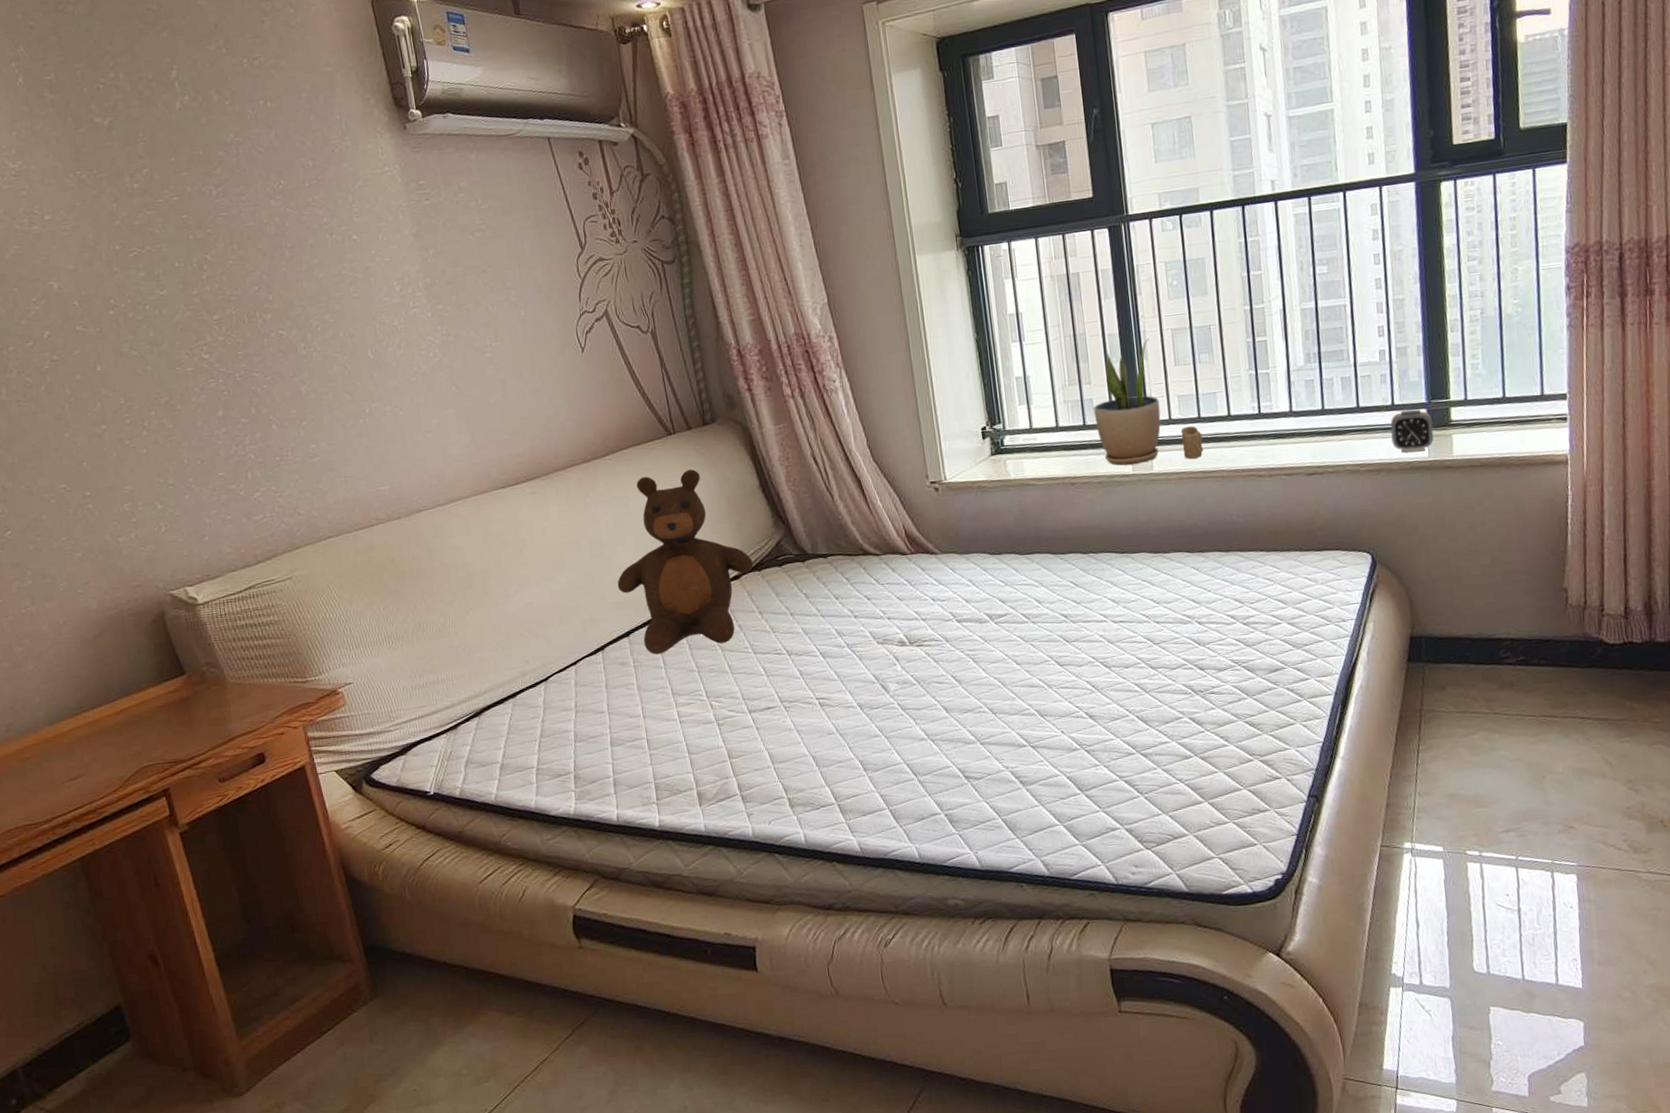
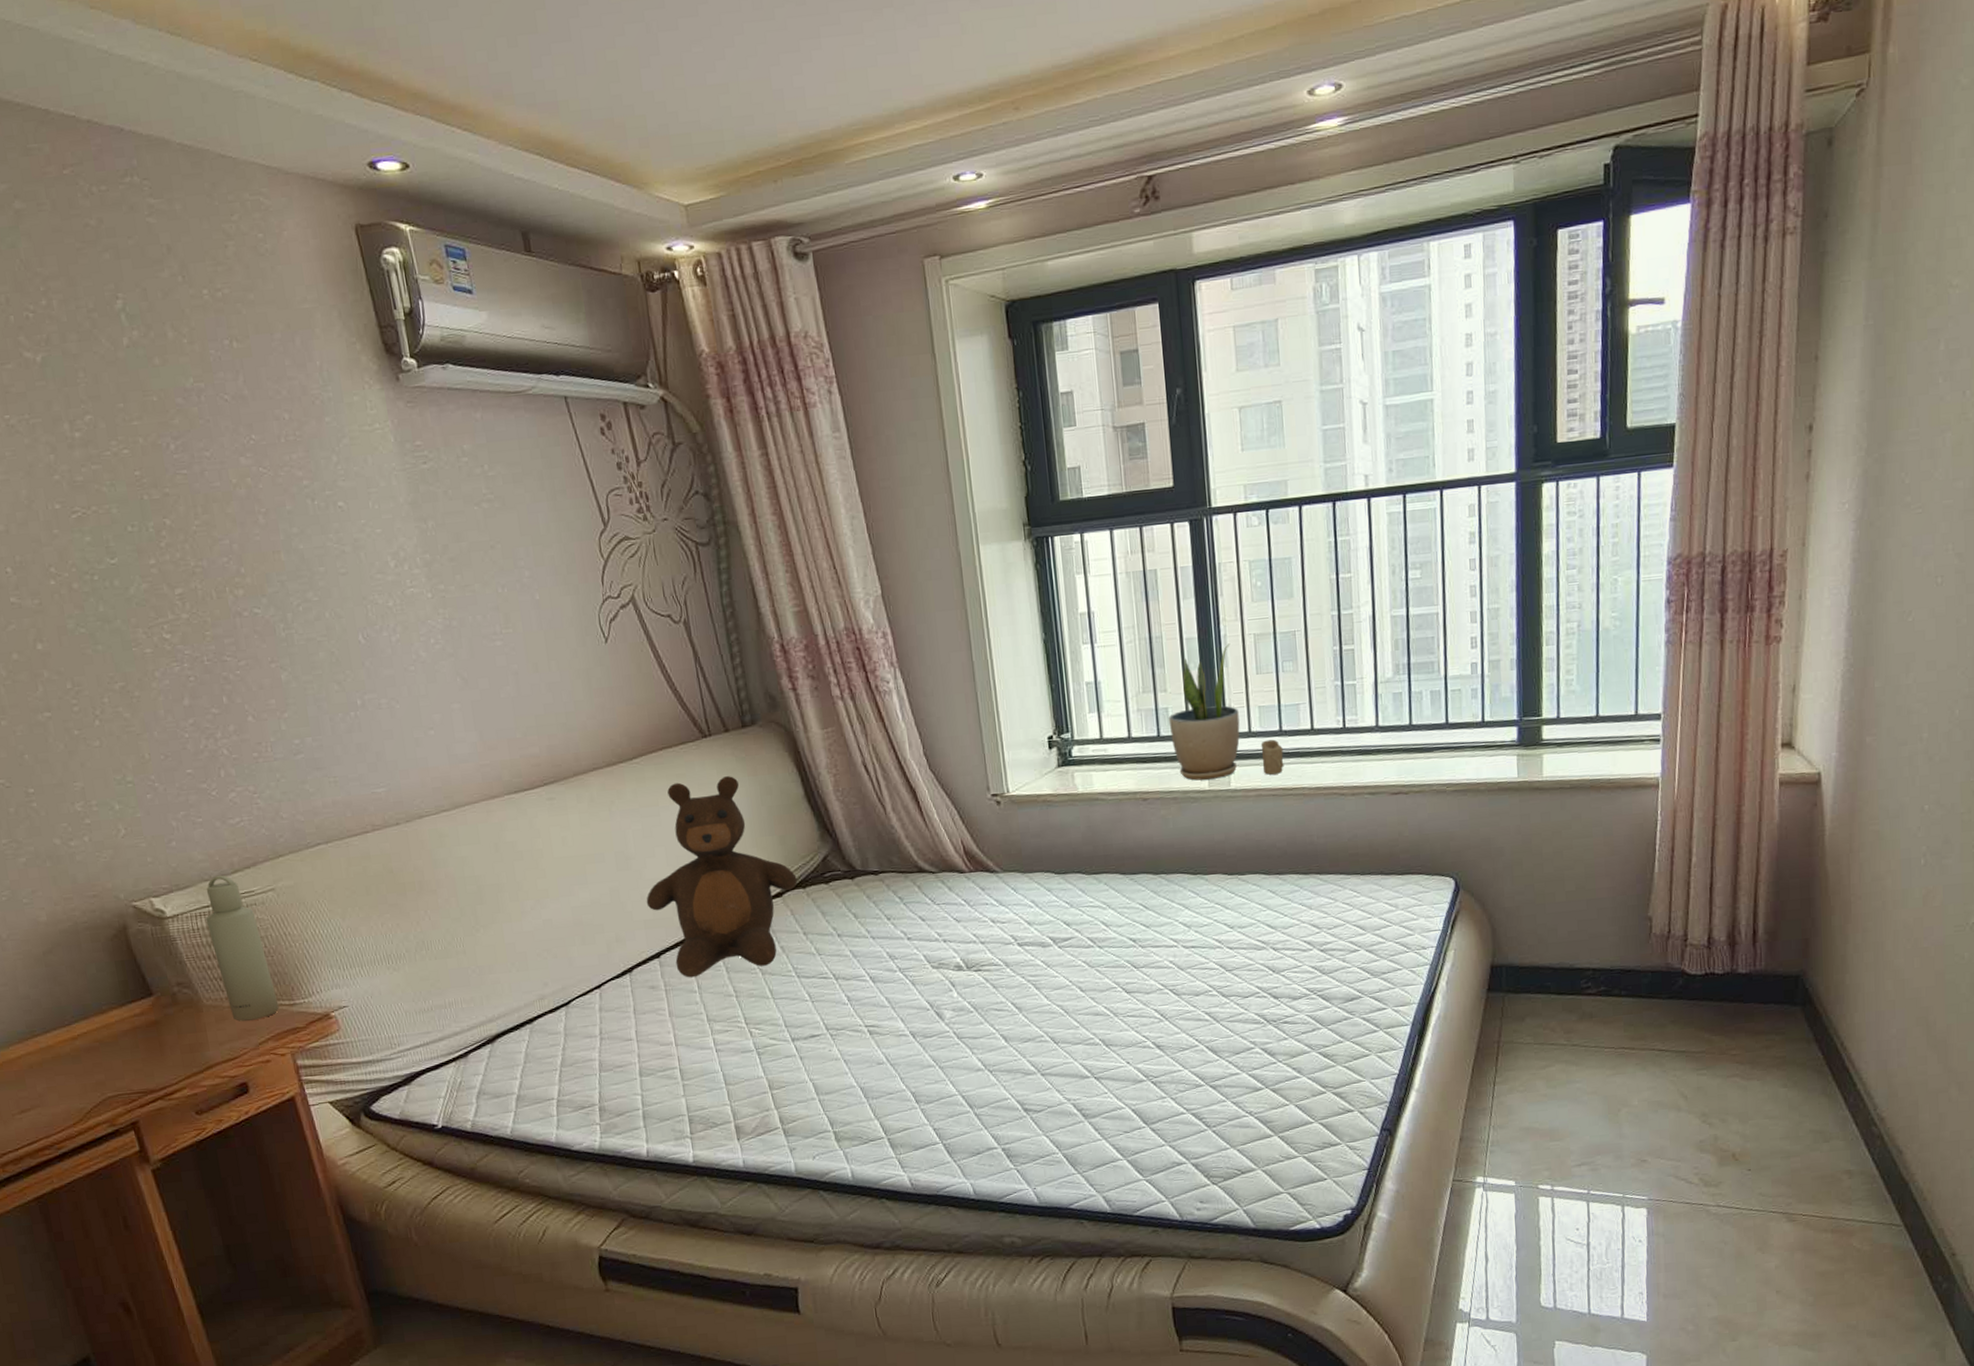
bottle: none [232,565,294,698] -> present [206,875,280,1022]
alarm clock: present [1390,409,1434,453] -> none [1479,727,1524,772]

